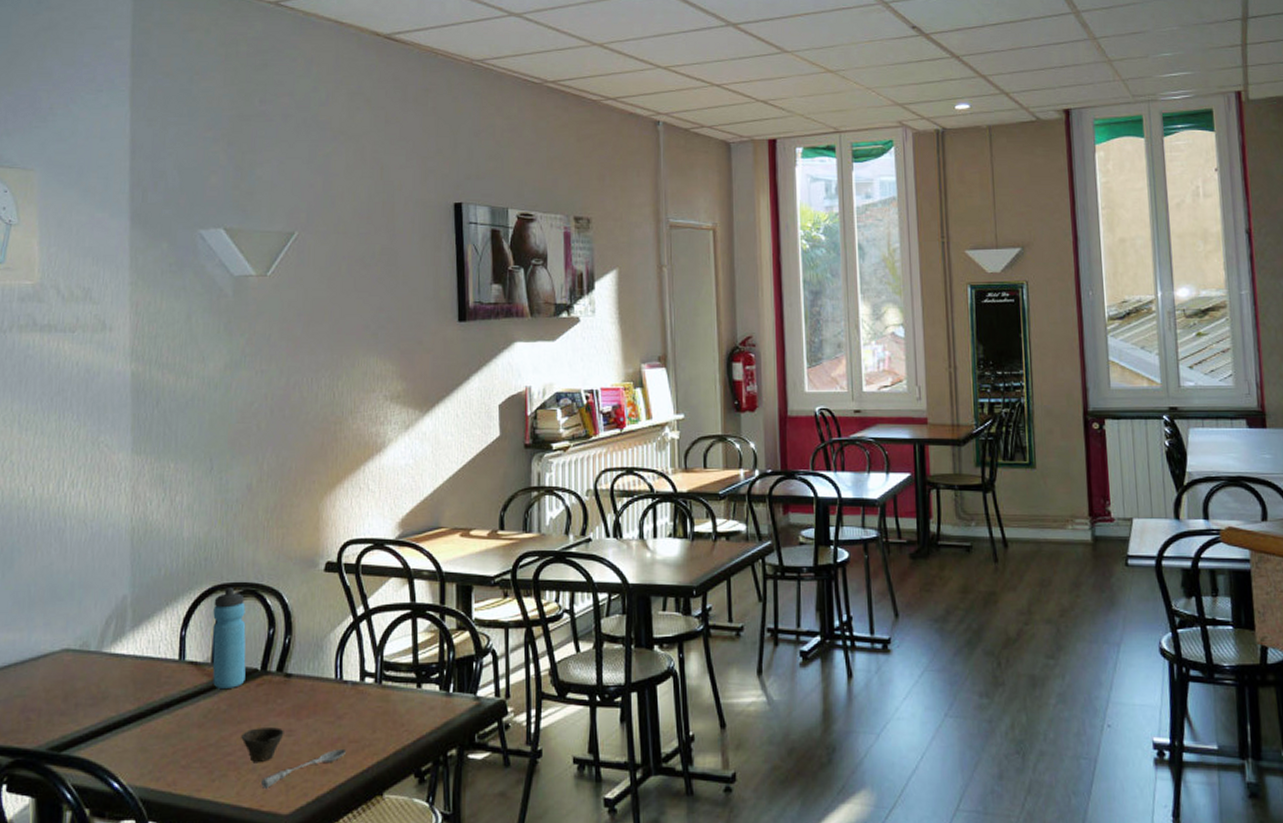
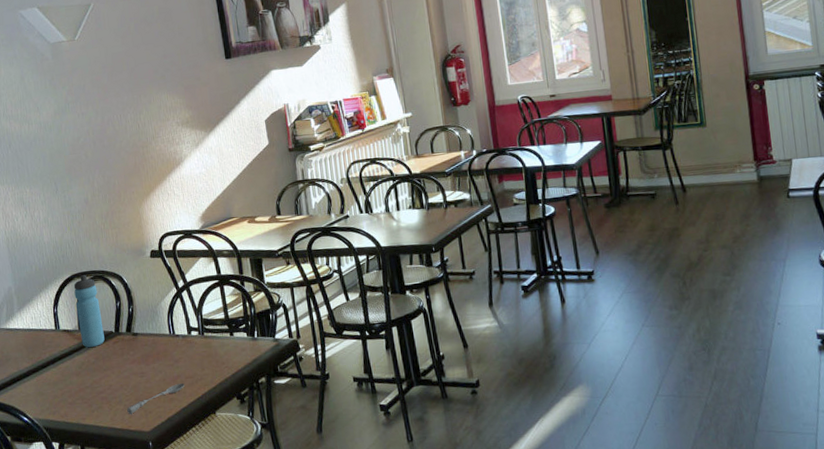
cup: present [241,727,284,762] -> none [108,371,138,397]

